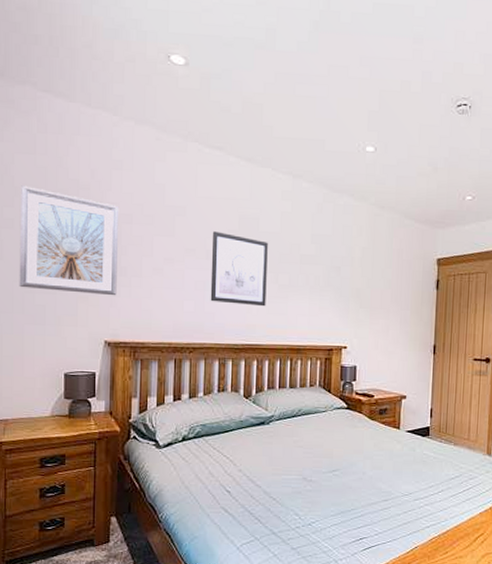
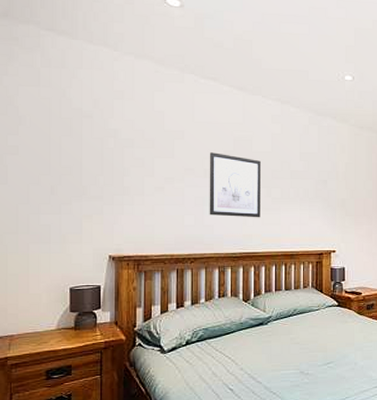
picture frame: present [19,185,119,296] -> none [24,115,121,214]

